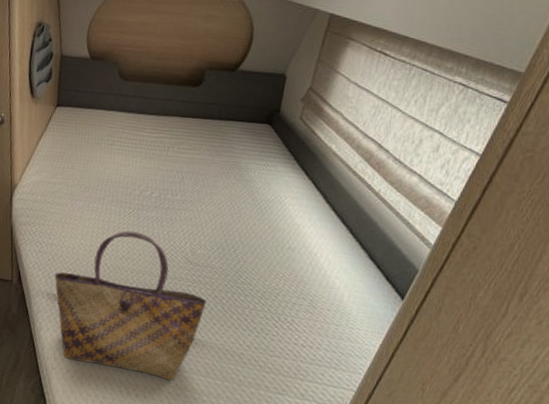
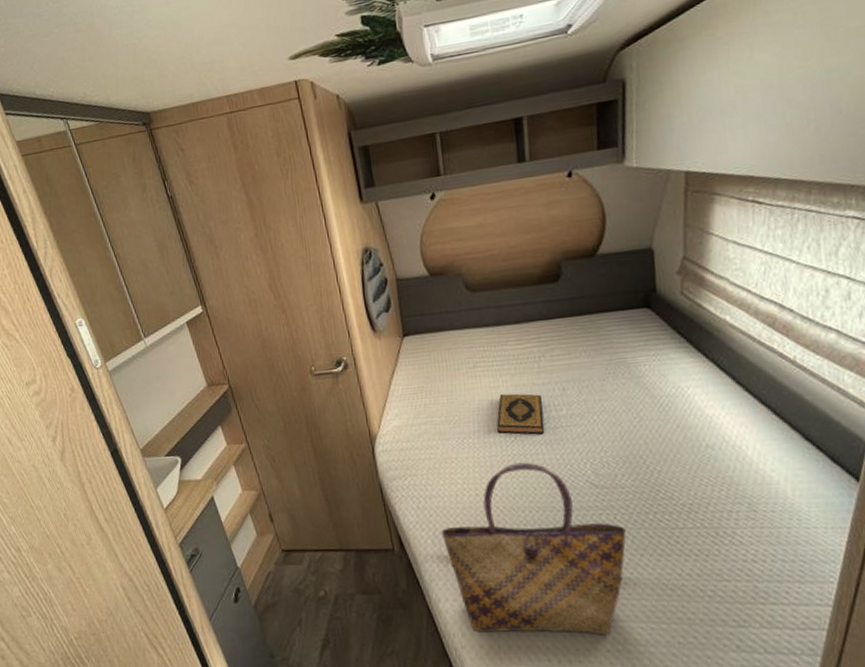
hardback book: none [119,172,162,212] -> present [497,394,545,435]

